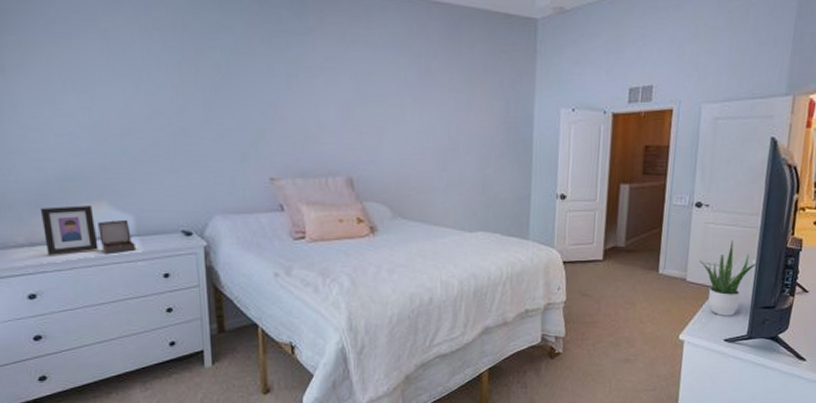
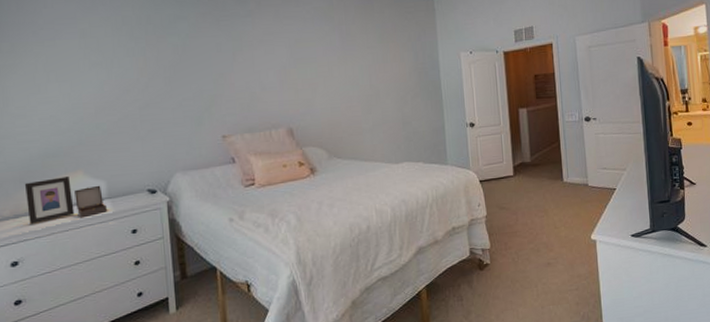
potted plant: present [698,240,758,316] -> none [596,146,647,214]

